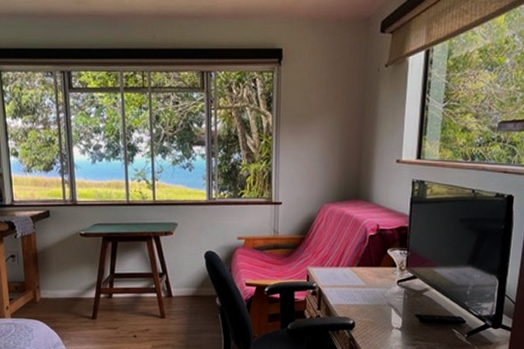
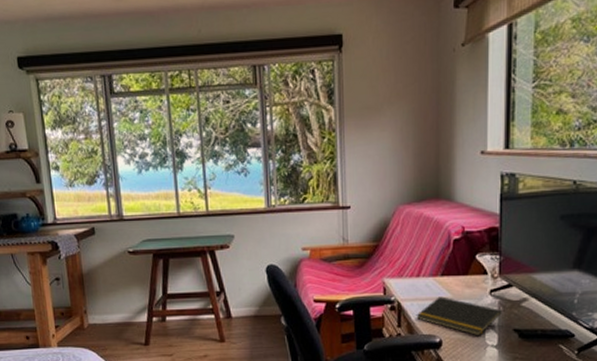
notepad: none [333,284,407,320] -> present [416,296,502,336]

